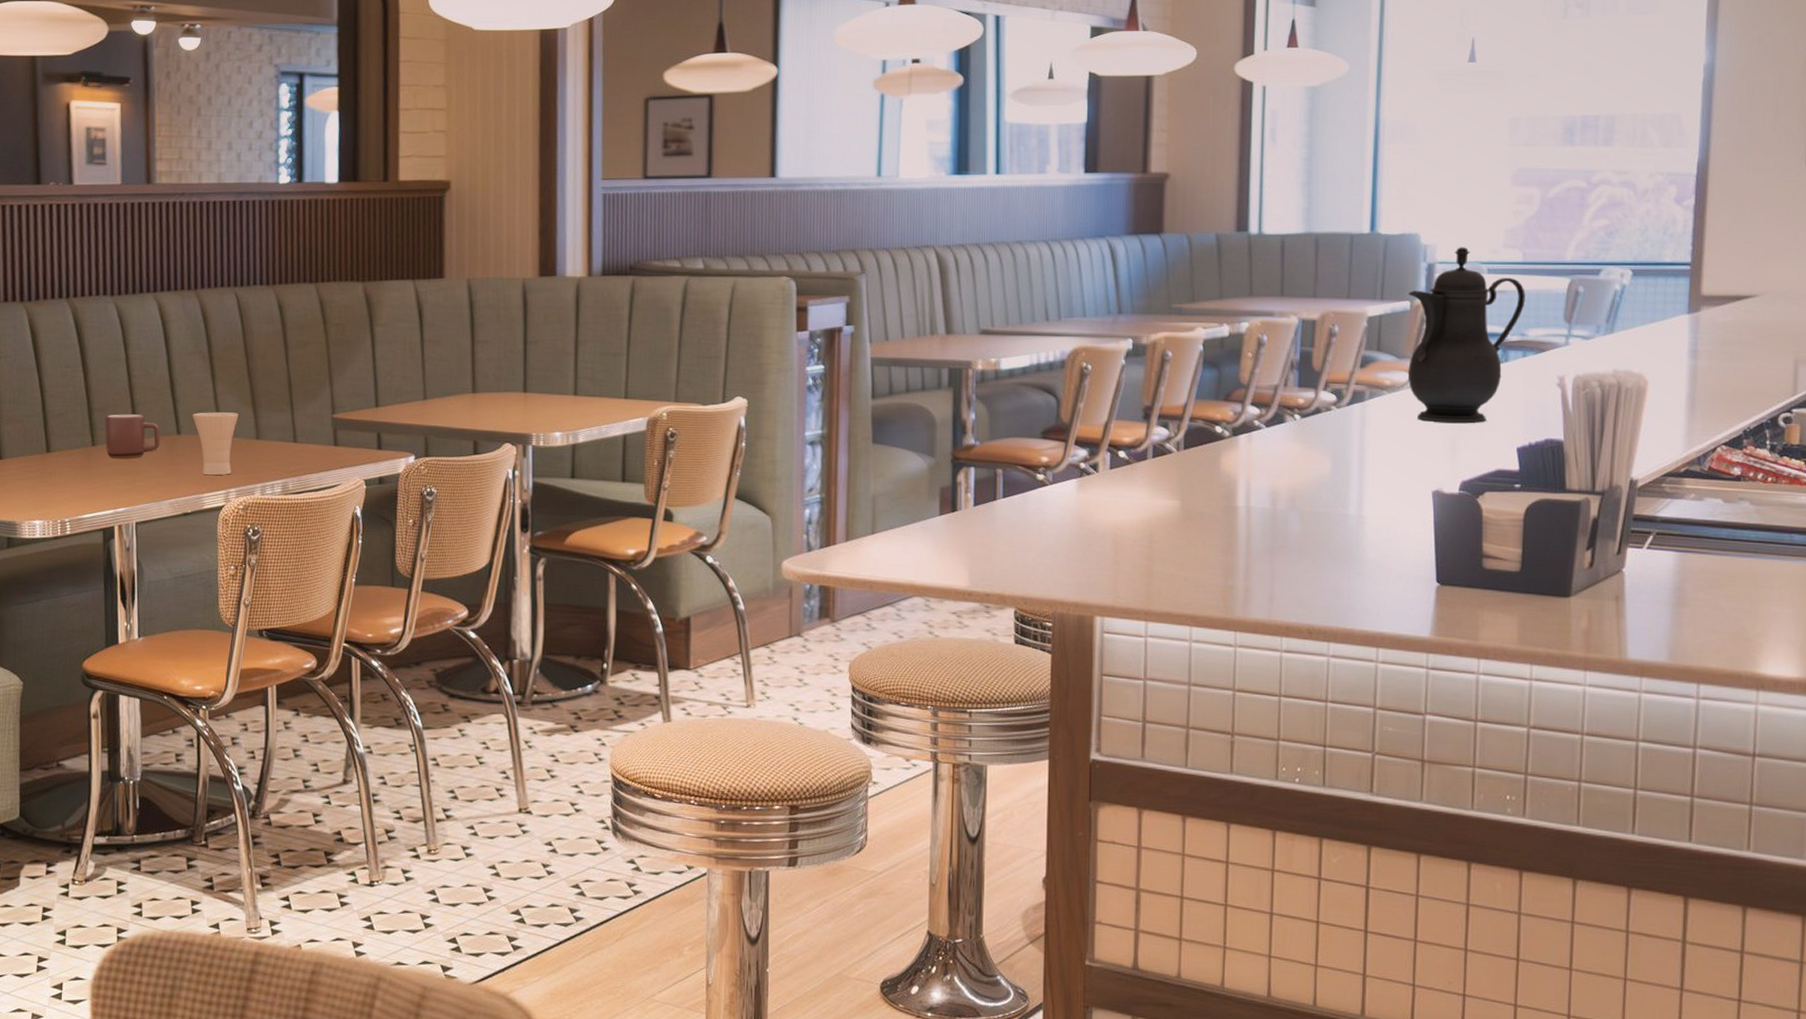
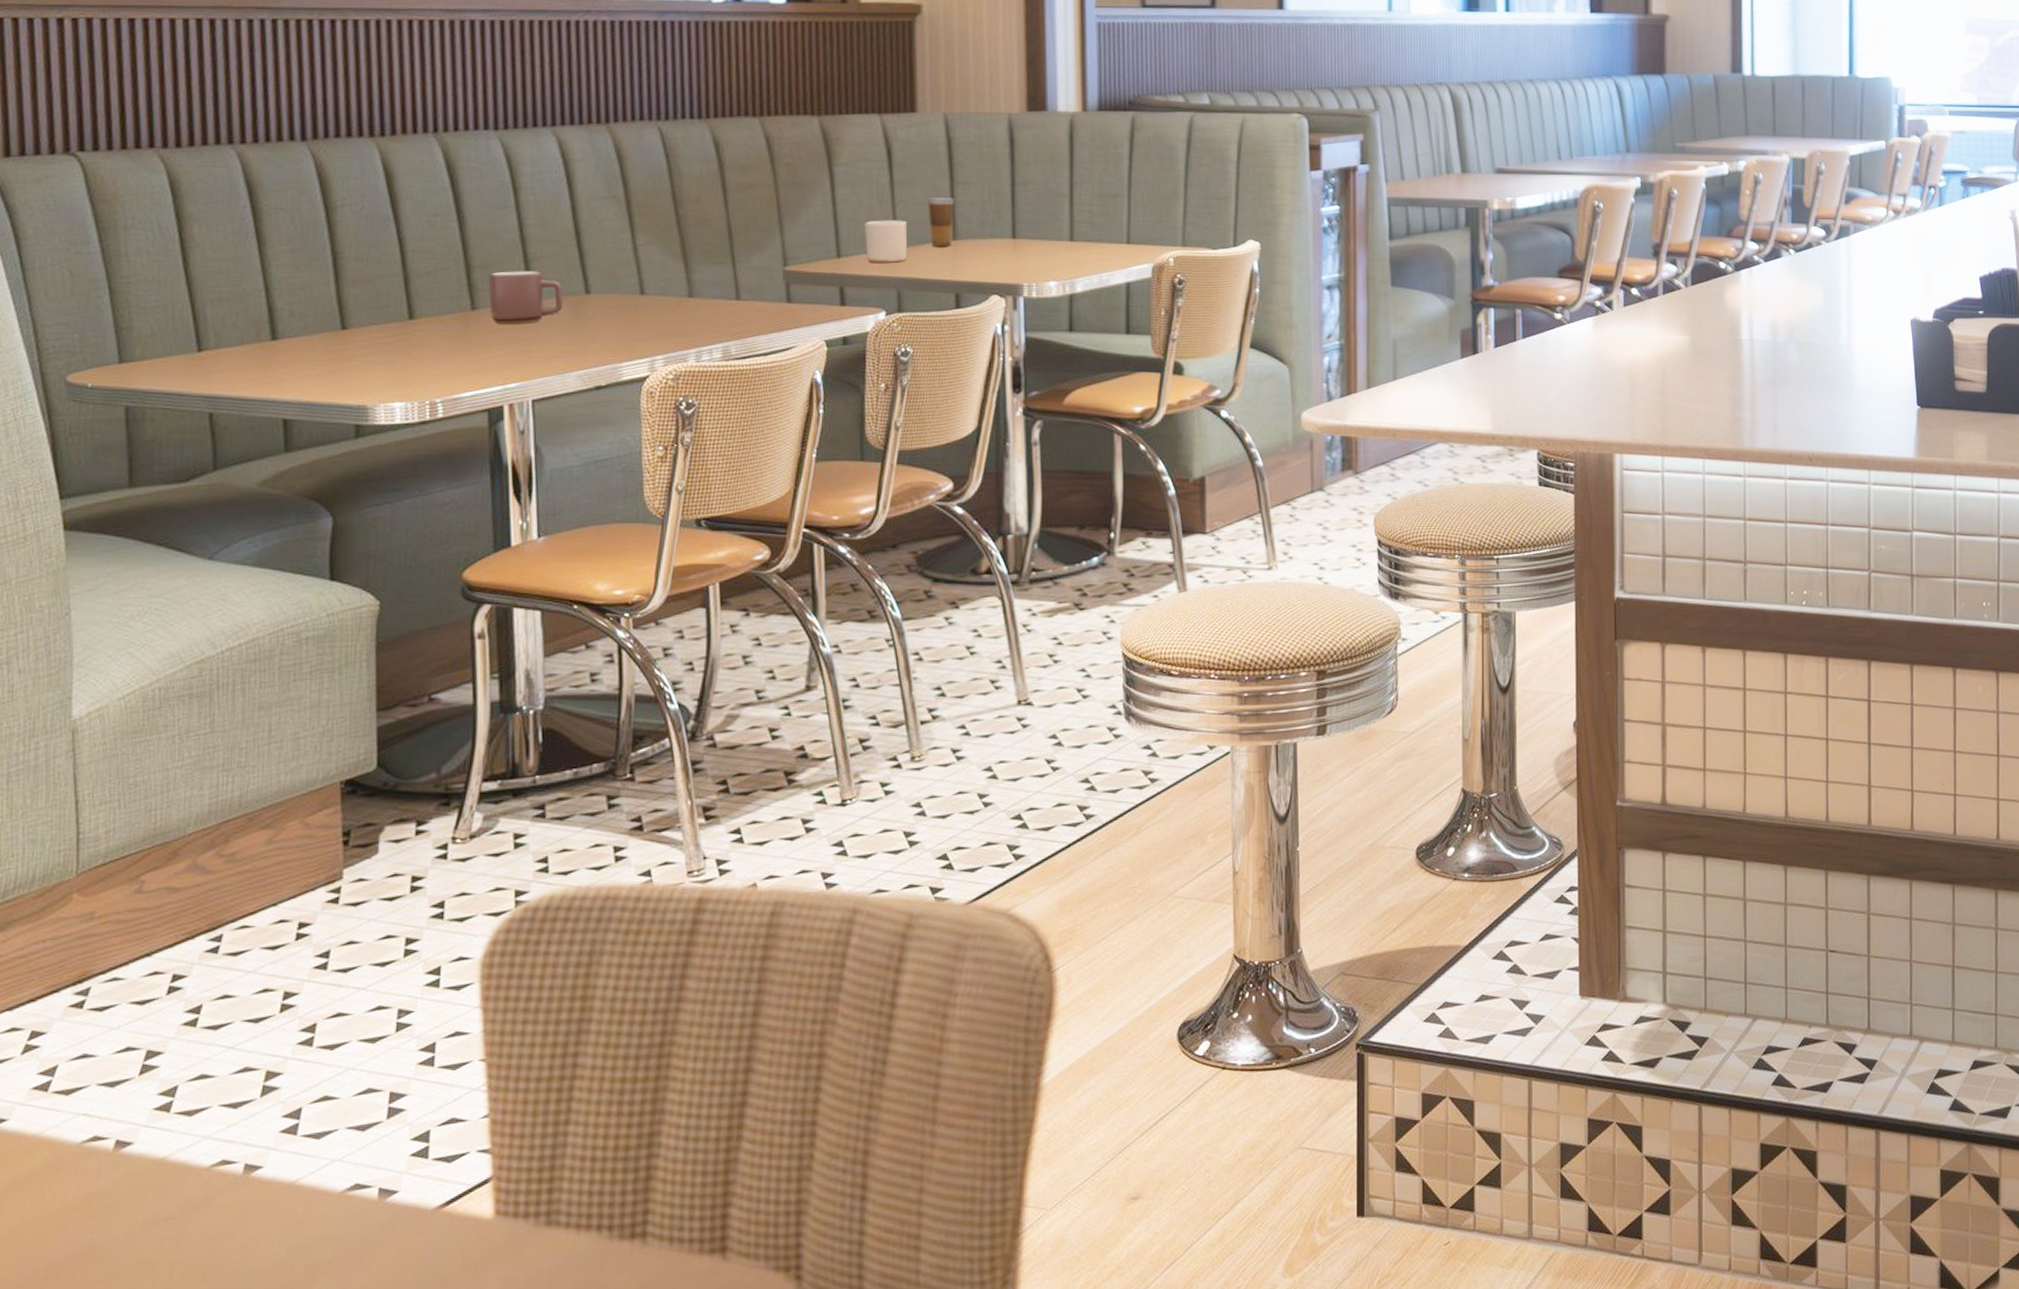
cup: present [192,412,239,476] -> none [604,267,666,341]
mug: none [398,374,435,414] -> present [864,220,908,264]
beverage cup: none [452,355,474,401] -> present [928,198,954,249]
coffeepot: present [1409,247,1525,424] -> none [1884,90,1981,255]

